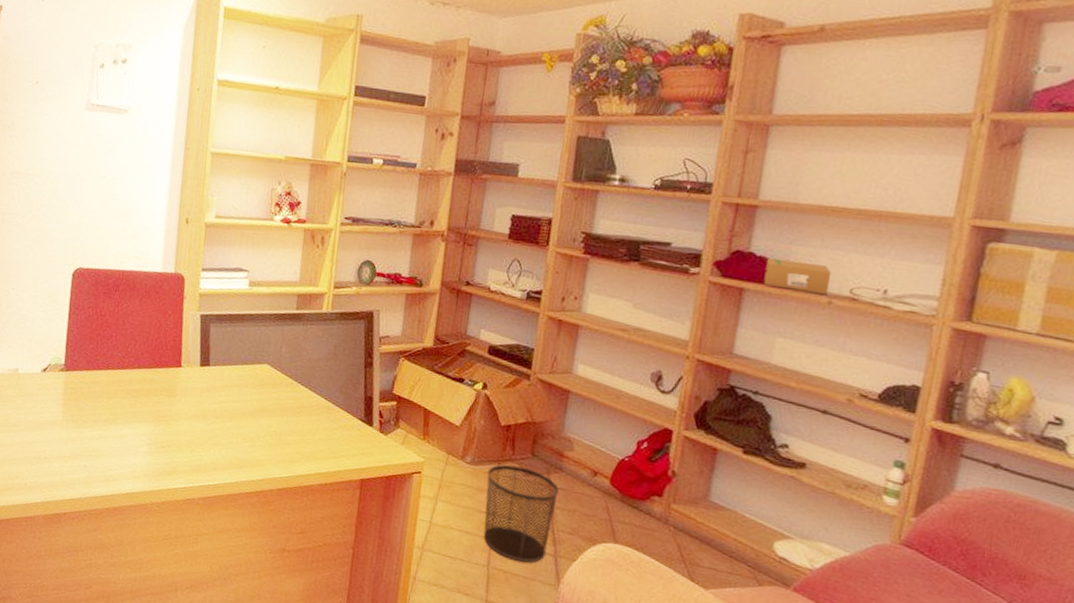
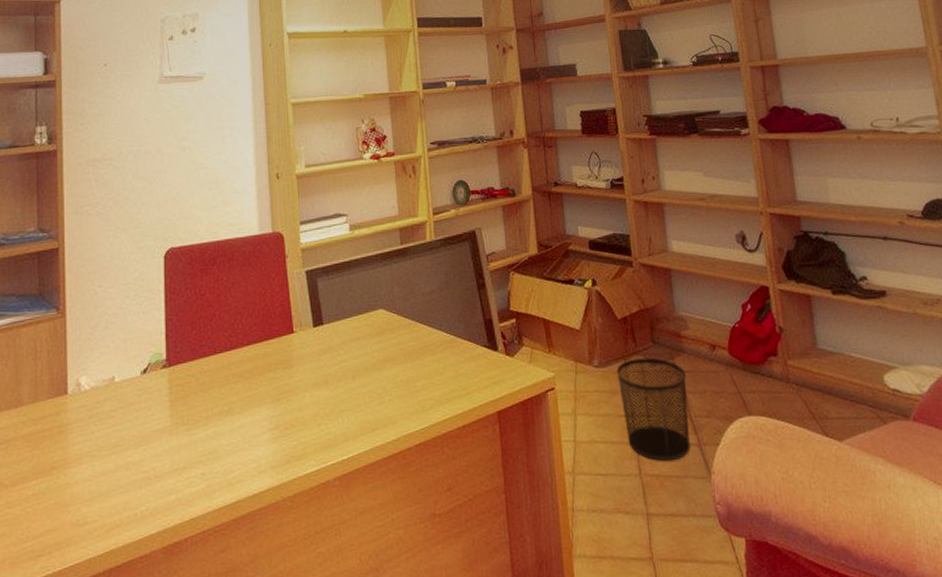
box: present [763,257,831,294] -> none [799,106,855,134]

